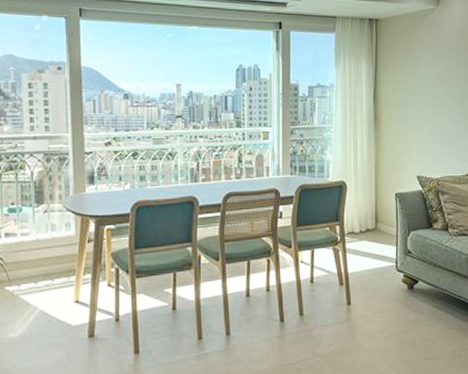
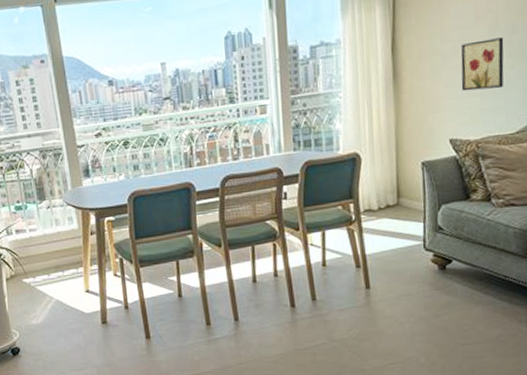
wall art: none [425,98,457,138] -> present [461,37,504,92]

